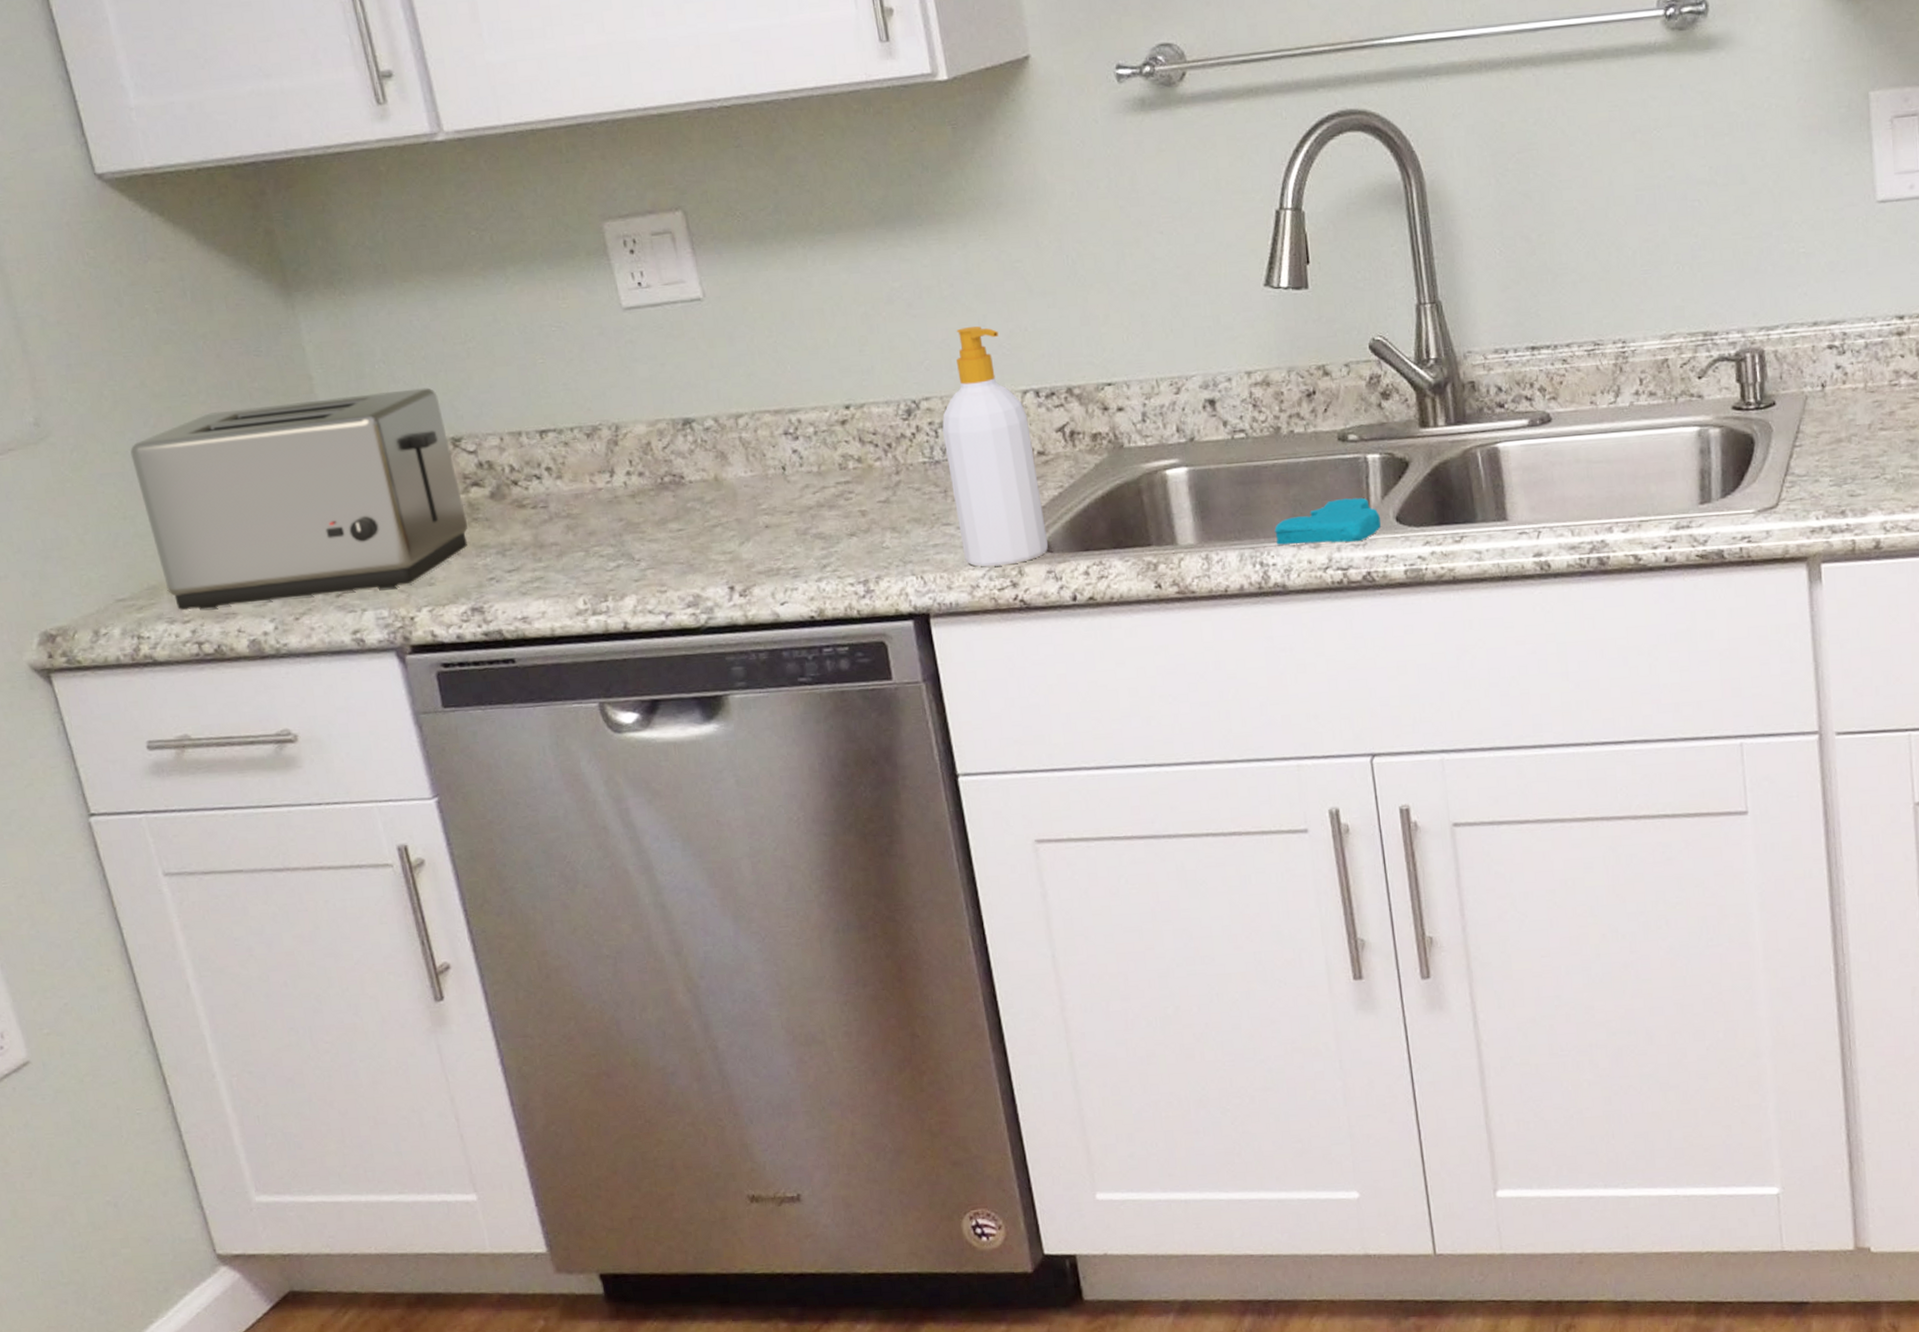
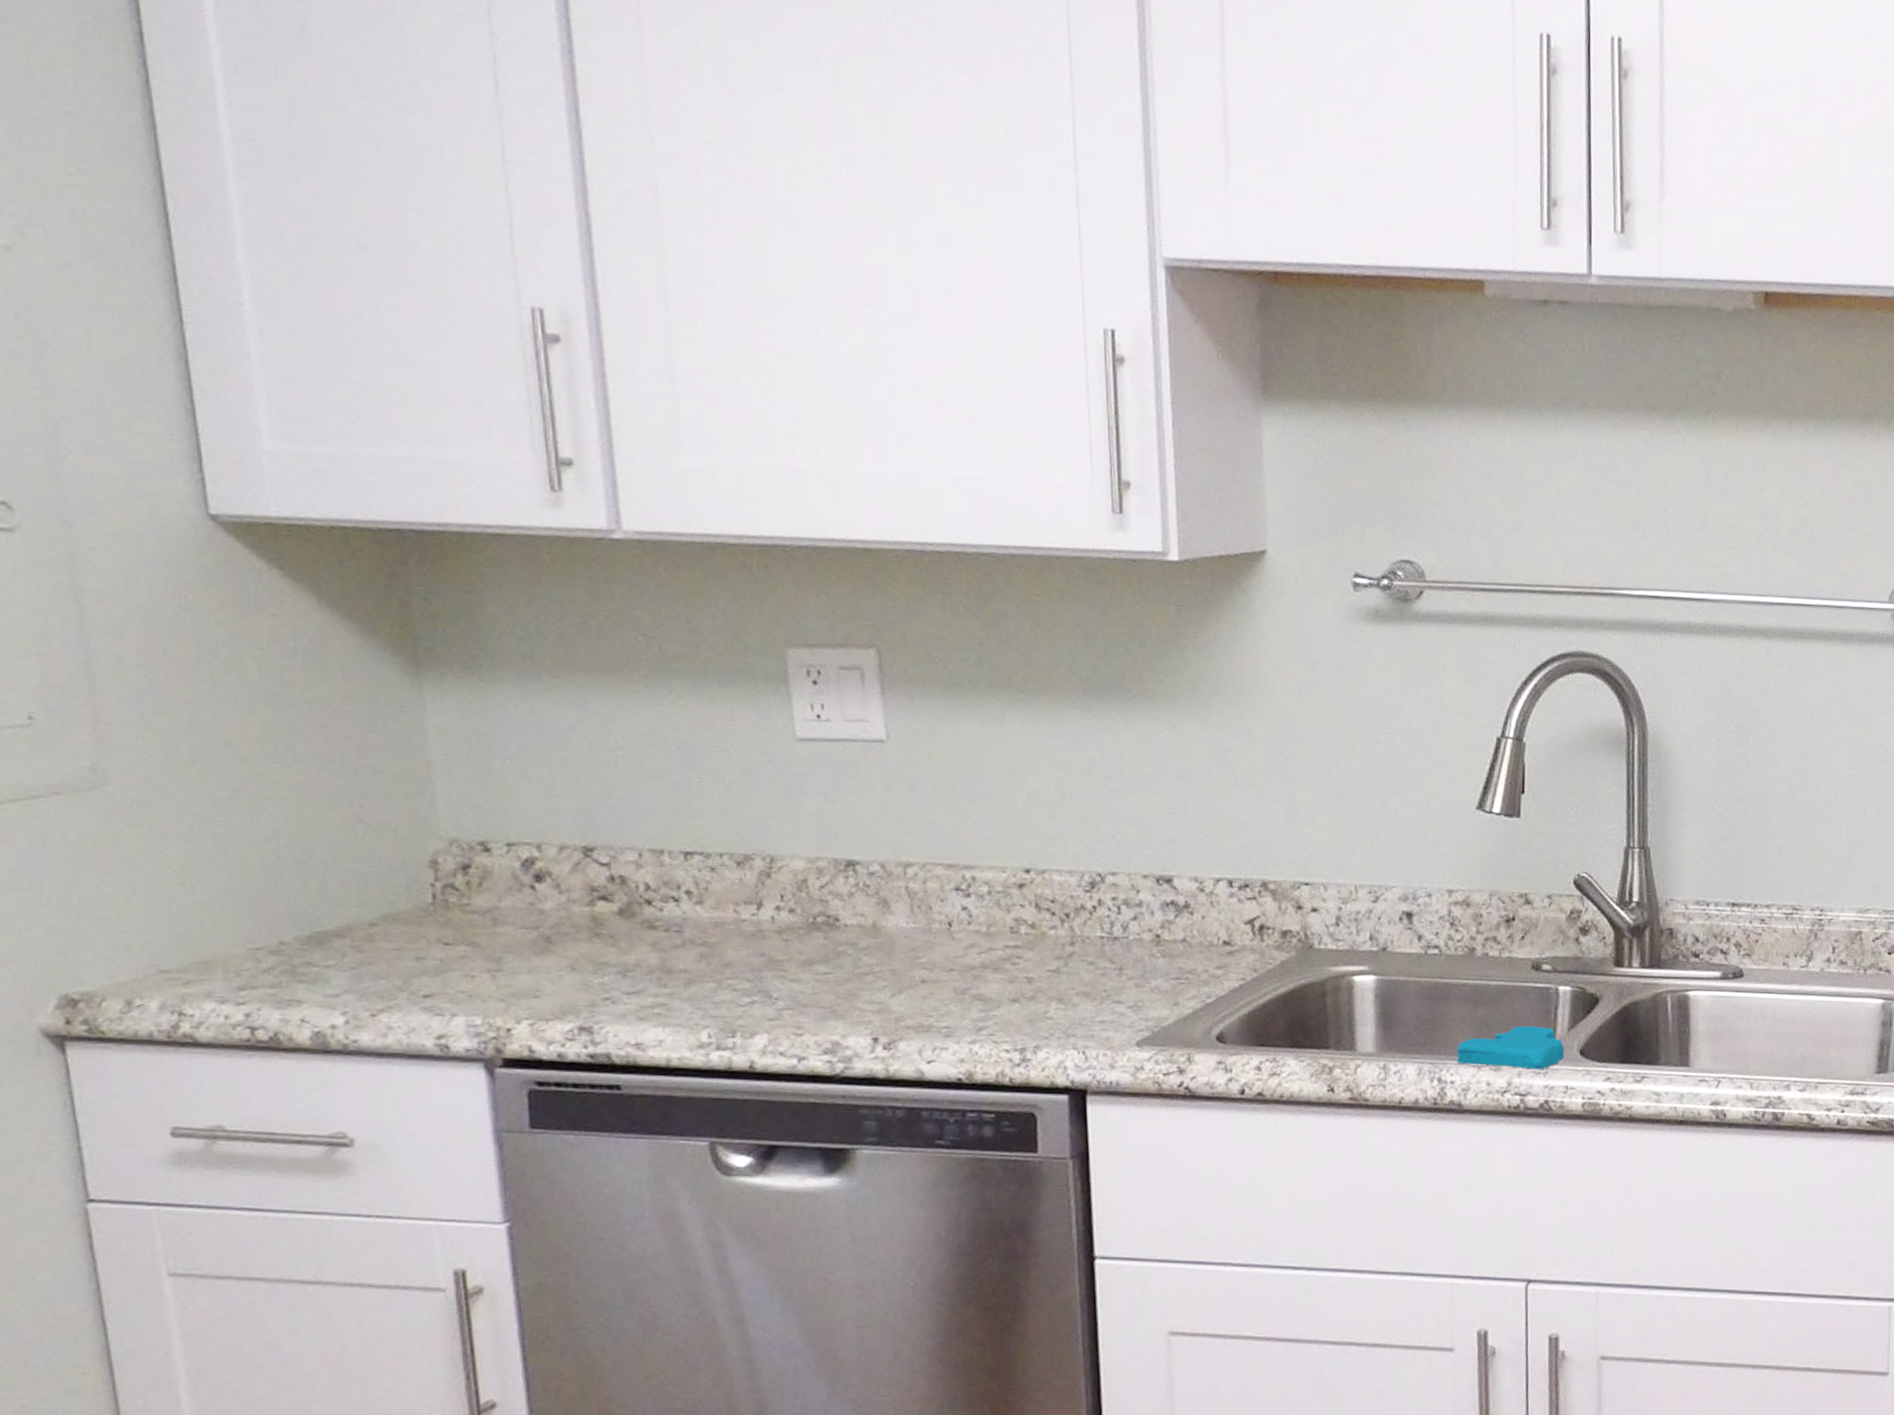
toaster: present [130,387,468,611] -> none [202,784,587,996]
soap bottle: present [942,326,1049,567] -> none [1126,808,1223,1051]

